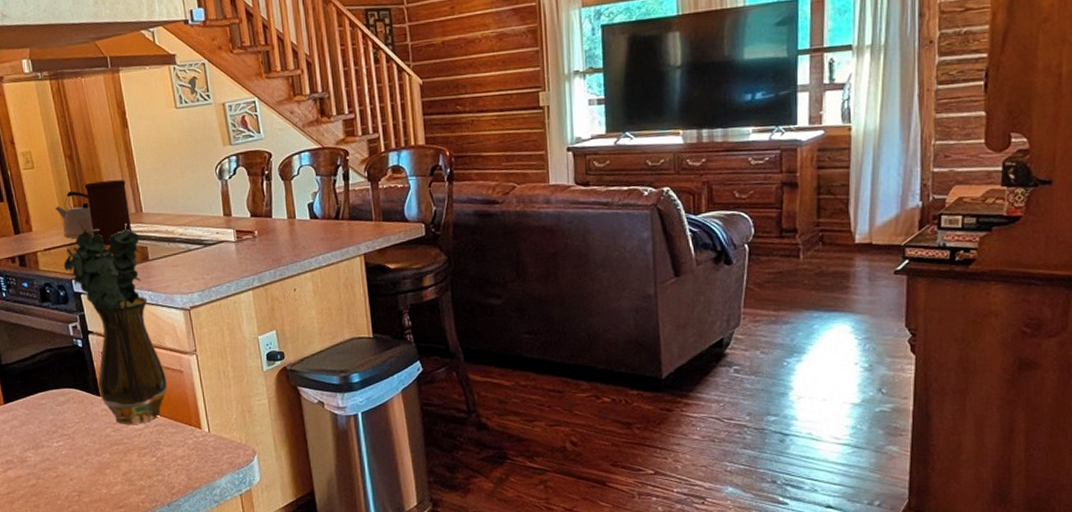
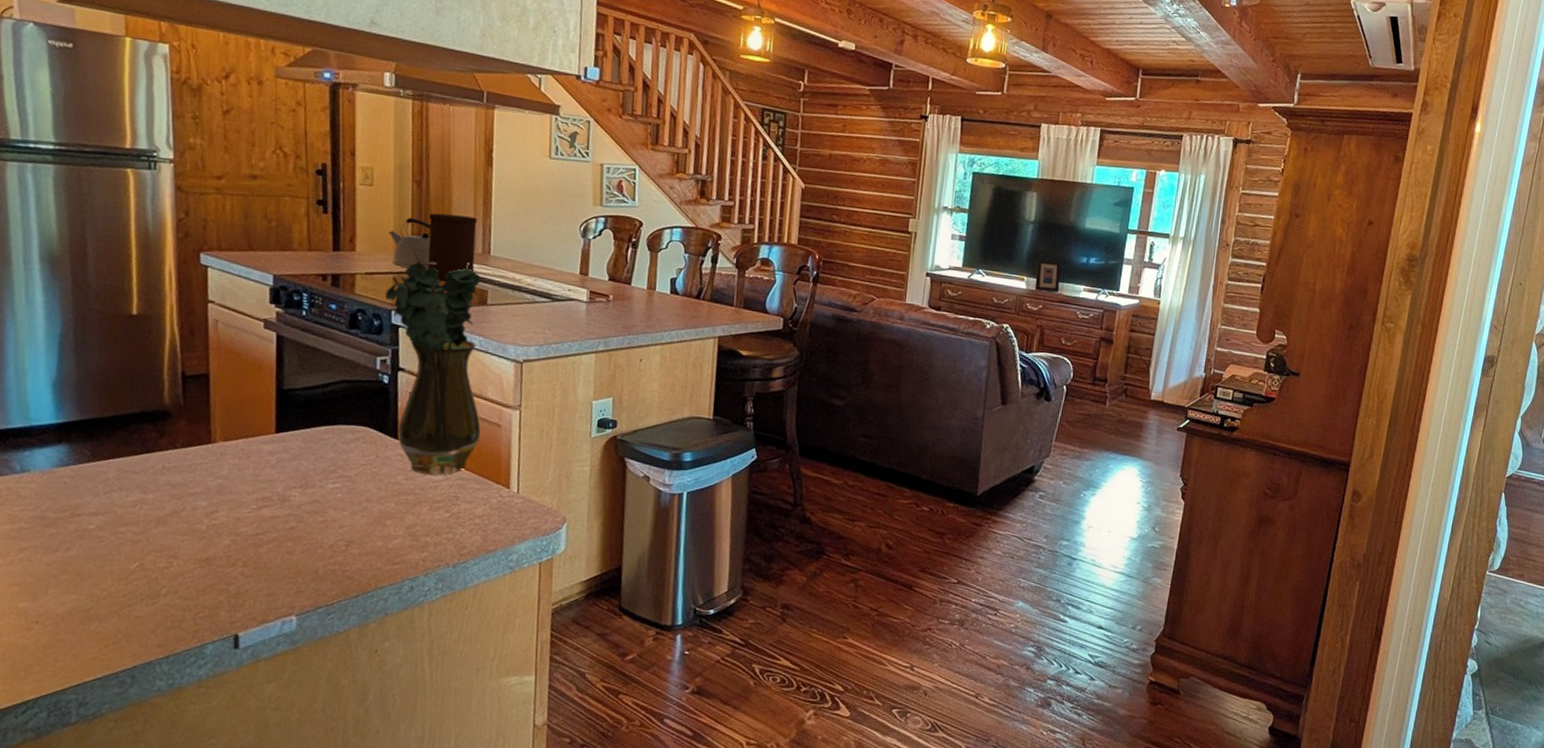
picture frame: none [692,104,724,144] -> present [1034,259,1061,293]

